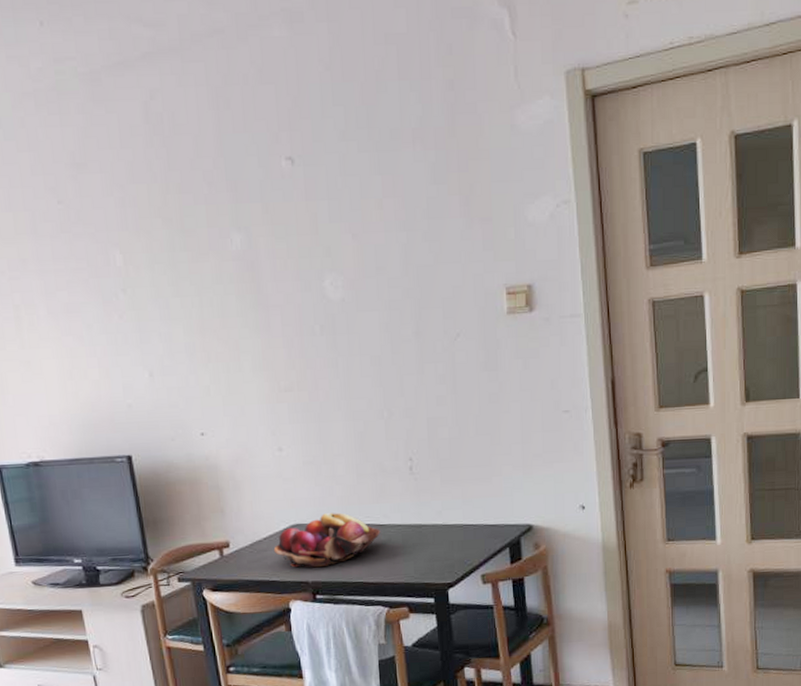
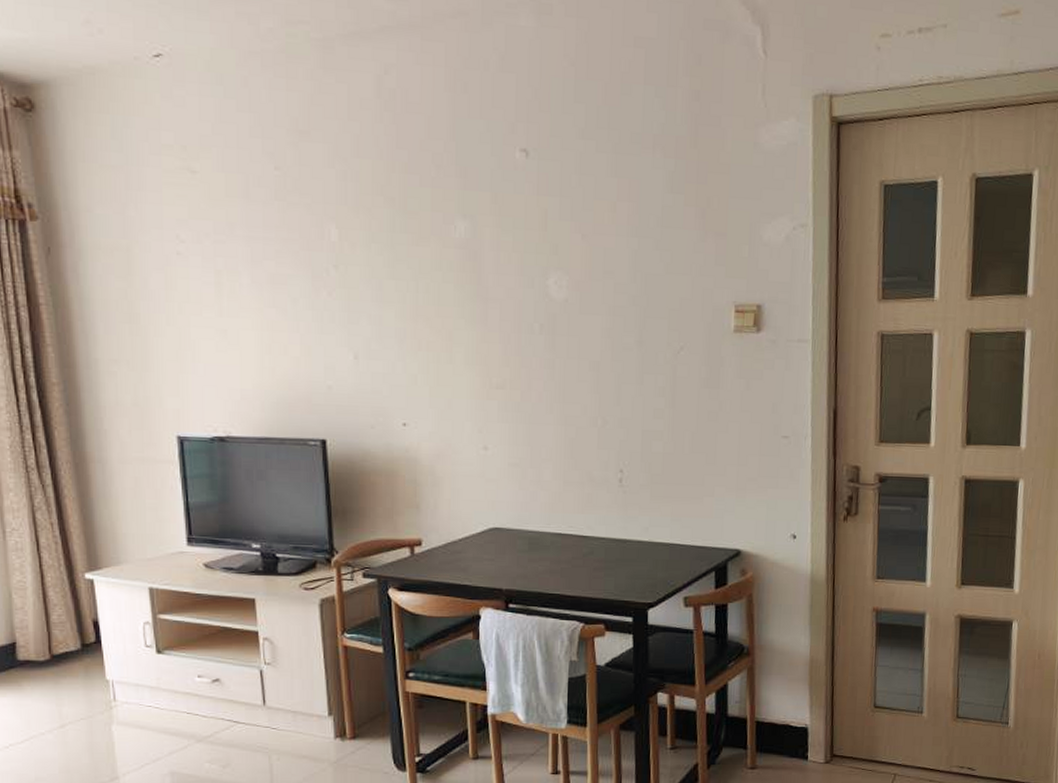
fruit basket: present [273,512,381,568] -> none [468,519,583,575]

